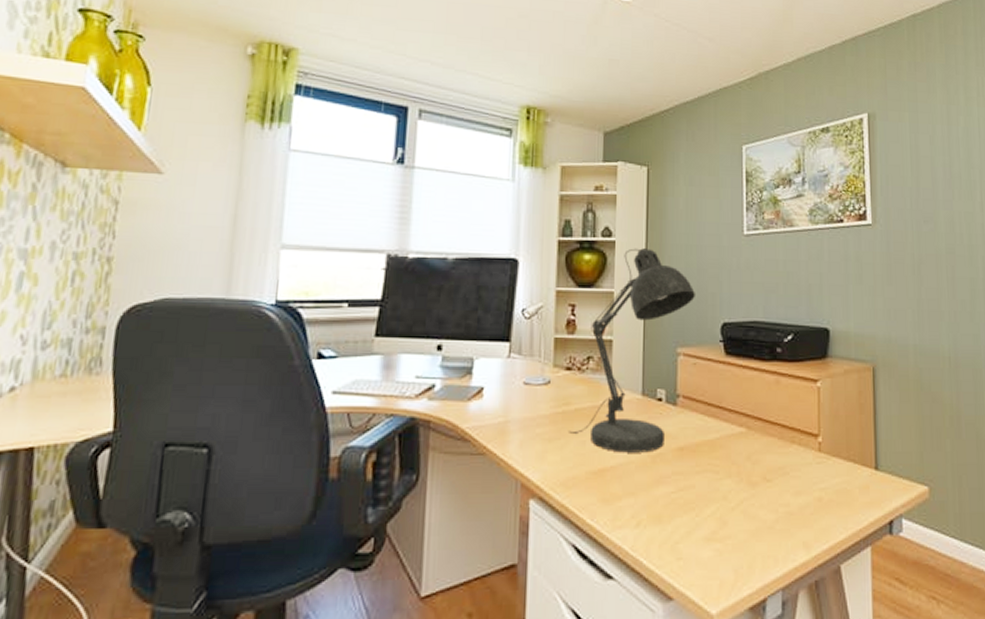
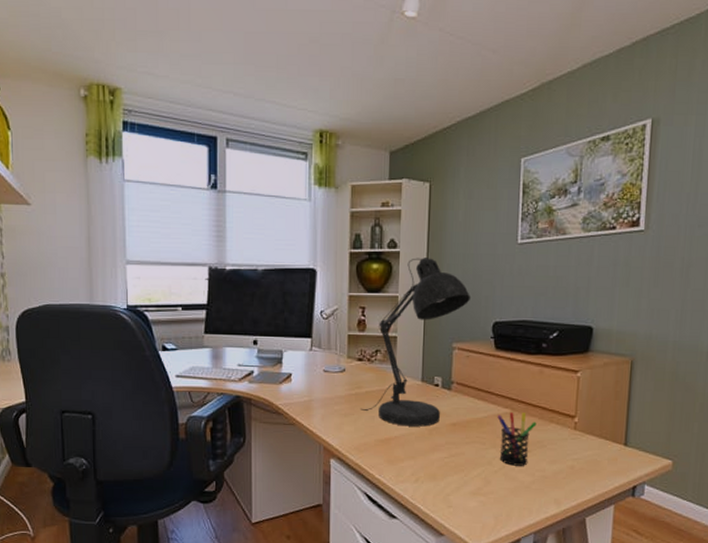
pen holder: none [731,432,776,500] -> present [497,412,537,466]

